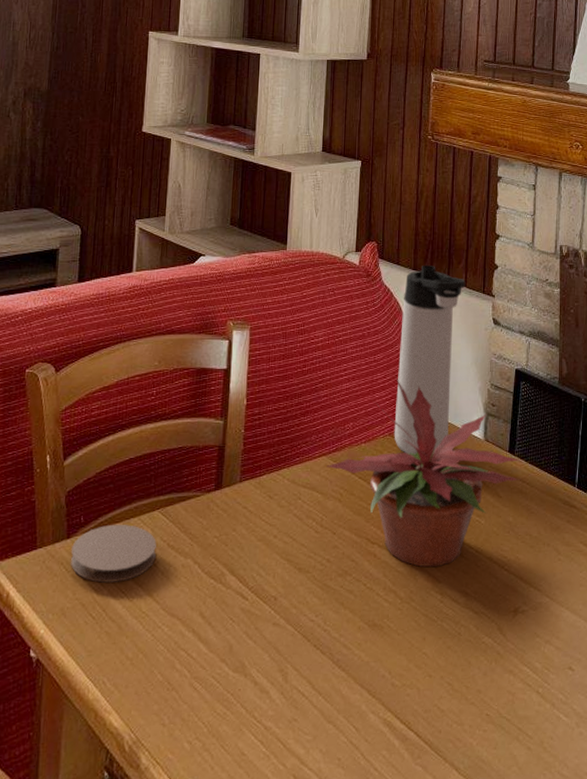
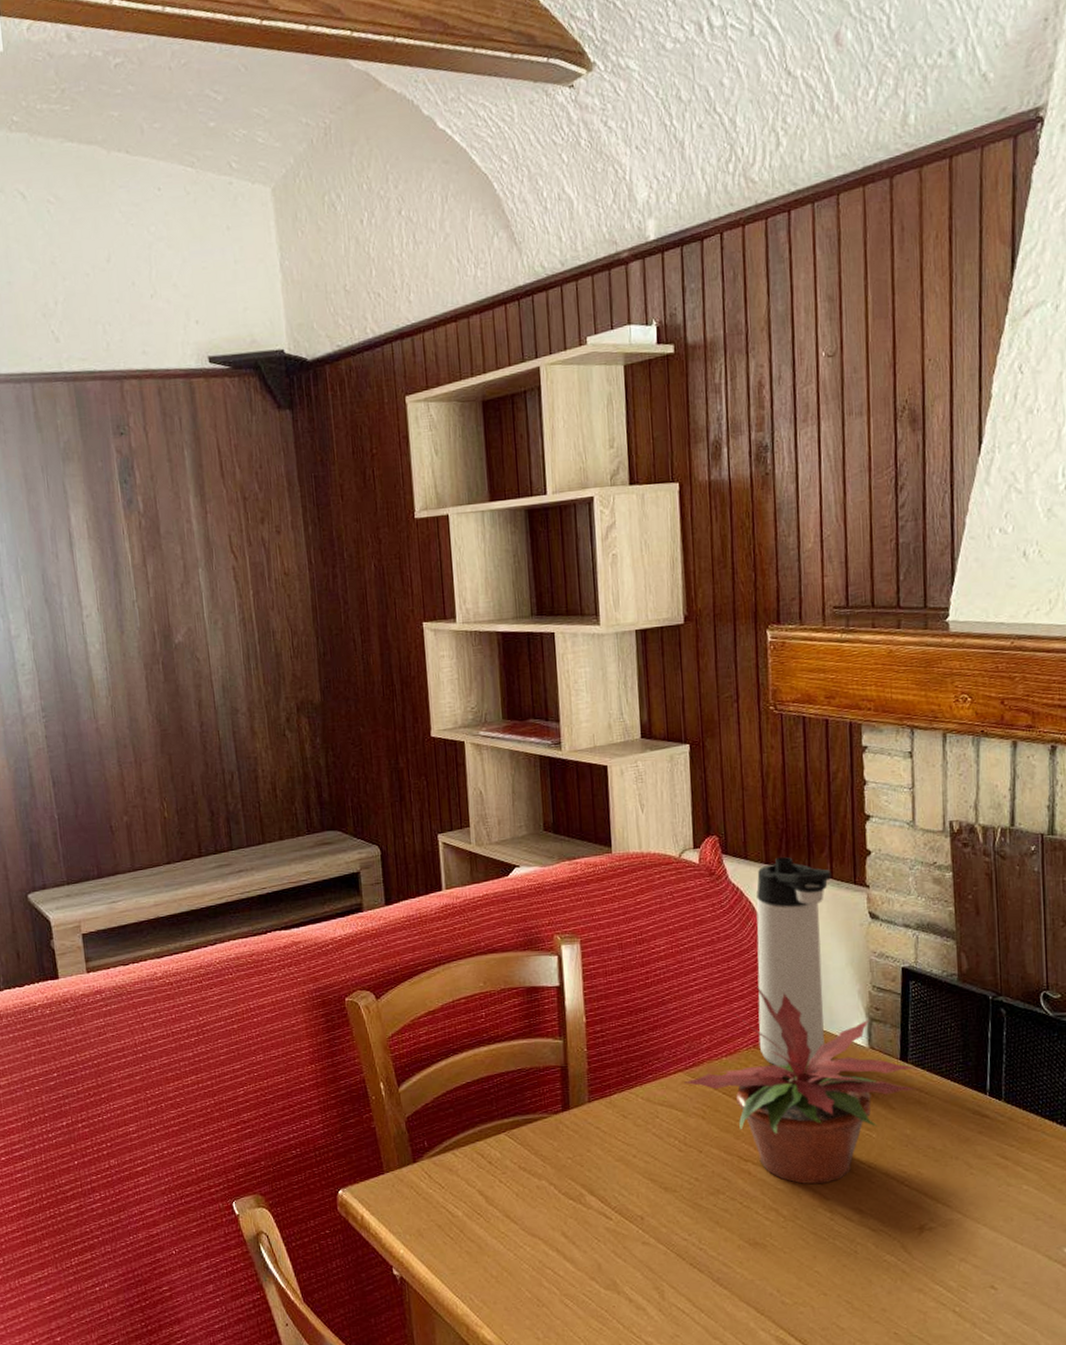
coaster: present [71,524,157,583] -> none [419,1148,508,1205]

